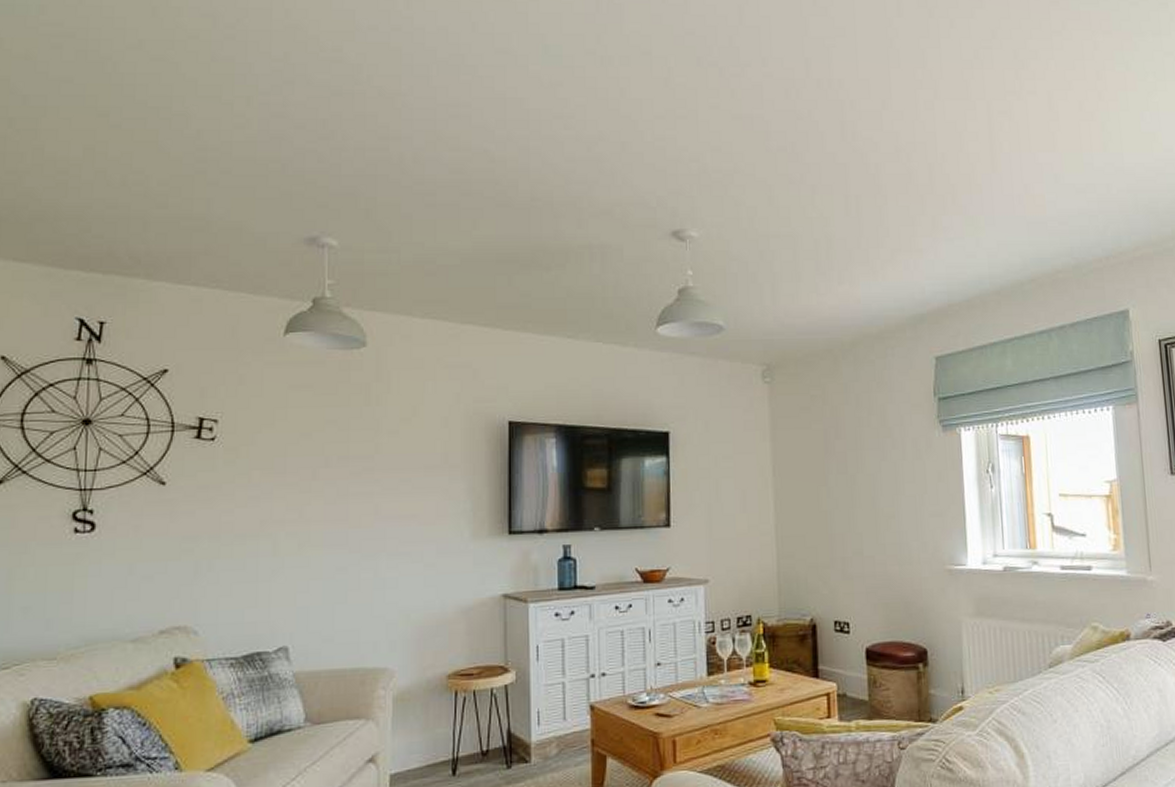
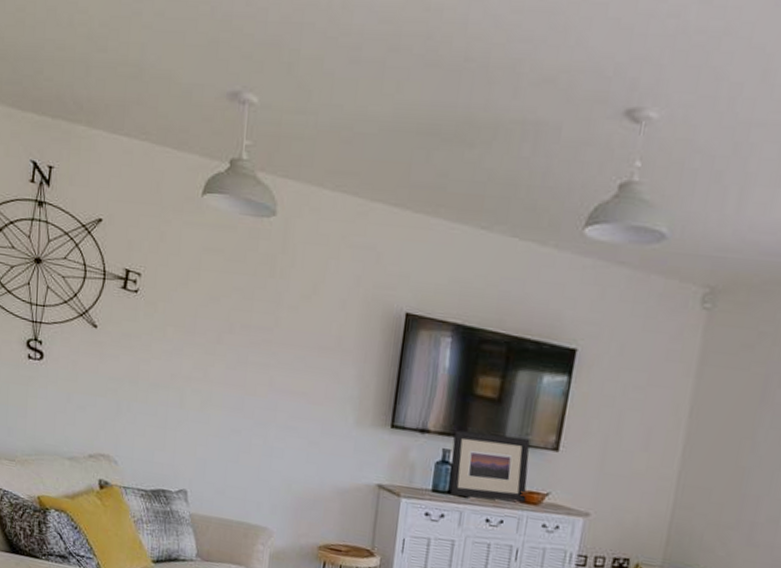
picture frame: none [572,520,649,590] -> present [449,430,530,502]

